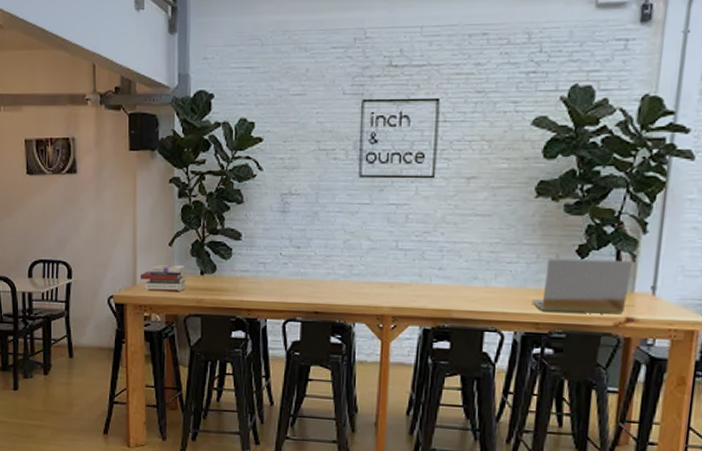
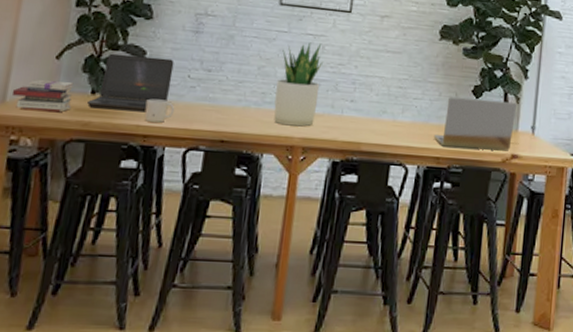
laptop computer: none [198,237,267,289] -> present [86,53,174,112]
mug: none [246,276,272,298] -> present [144,98,175,123]
planter: none [362,212,409,296] -> present [274,42,324,127]

